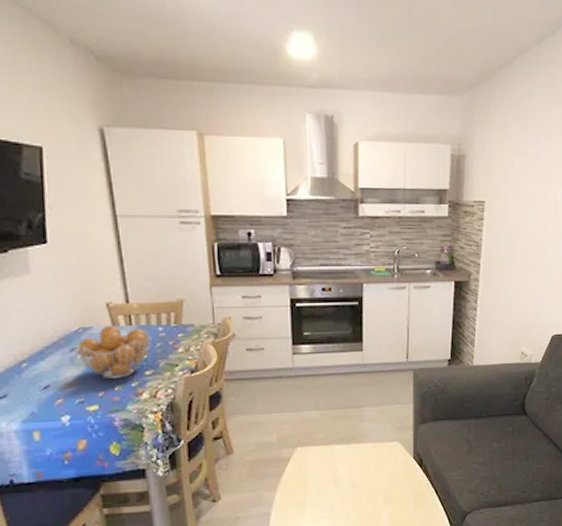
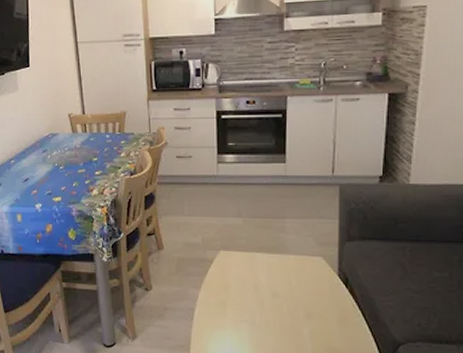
fruit basket: present [75,324,152,380] -> none [46,132,101,177]

